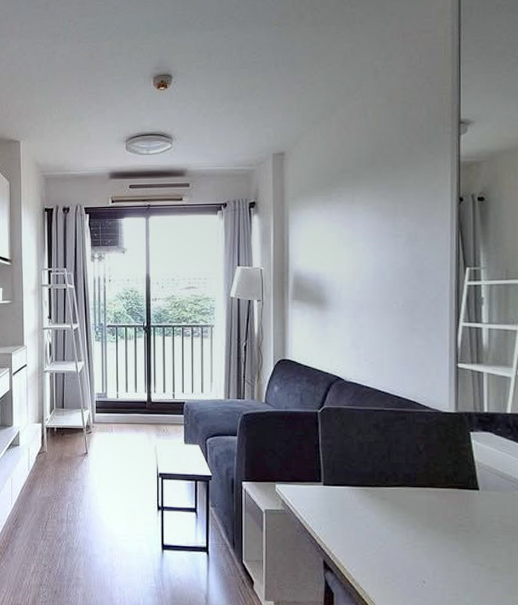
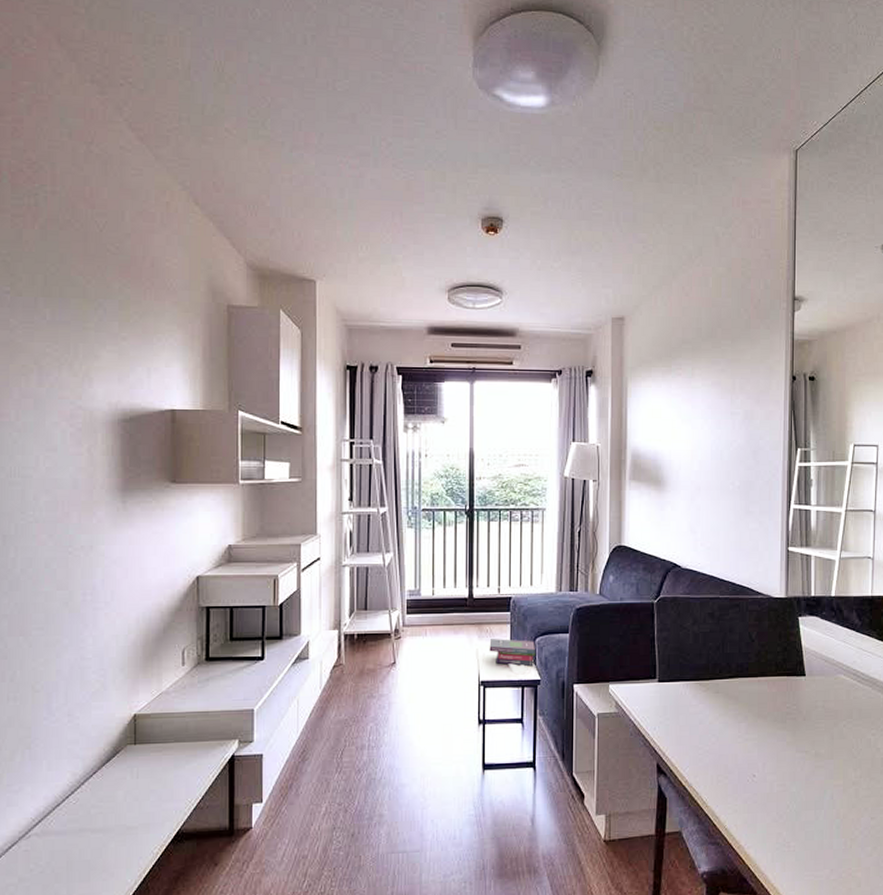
books: none [166,437,208,464] -> present [489,639,536,667]

